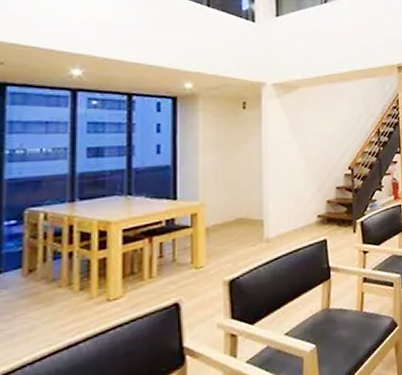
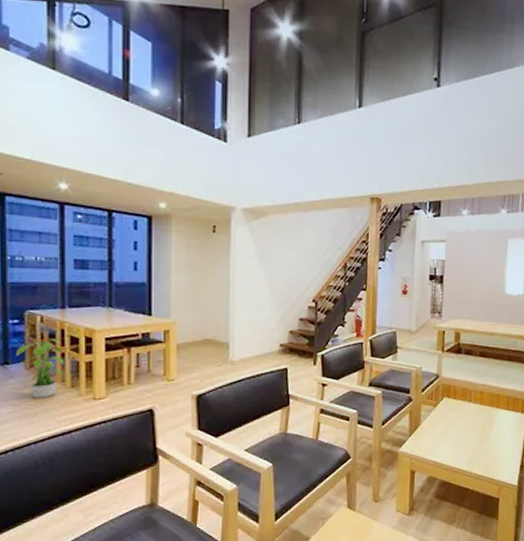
potted plant: none [12,237,74,309] -> present [16,339,66,398]

